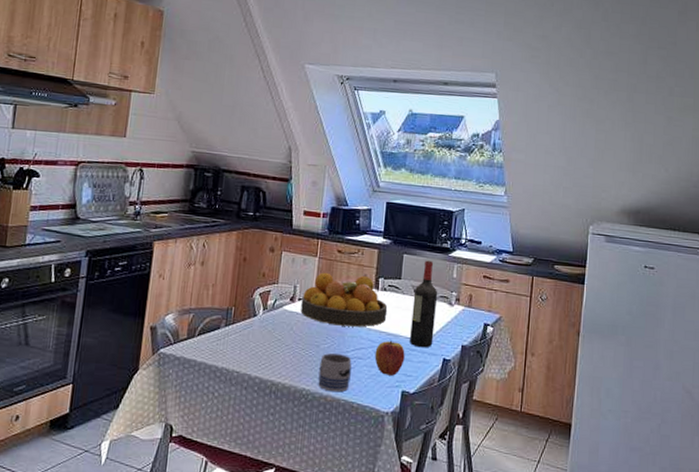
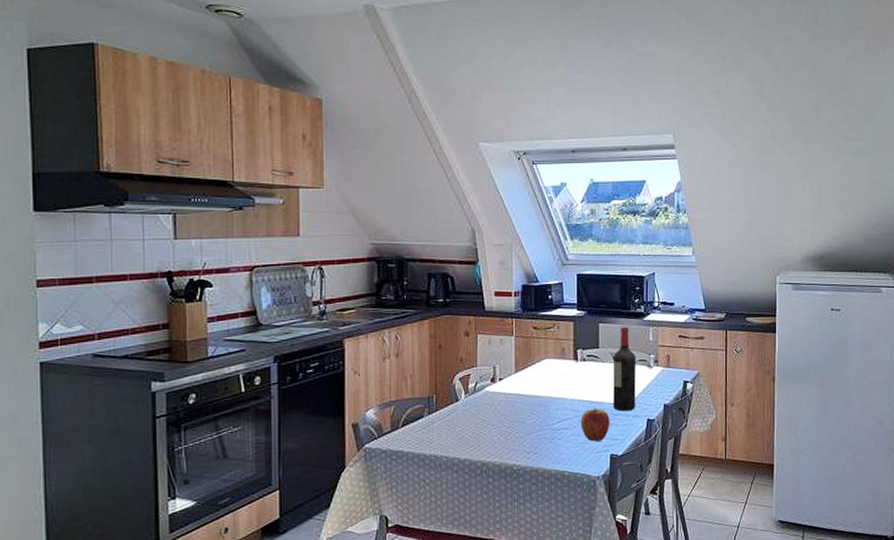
fruit bowl: present [301,272,388,327] -> none [502,348,589,400]
mug: present [318,353,352,392] -> none [527,427,559,464]

